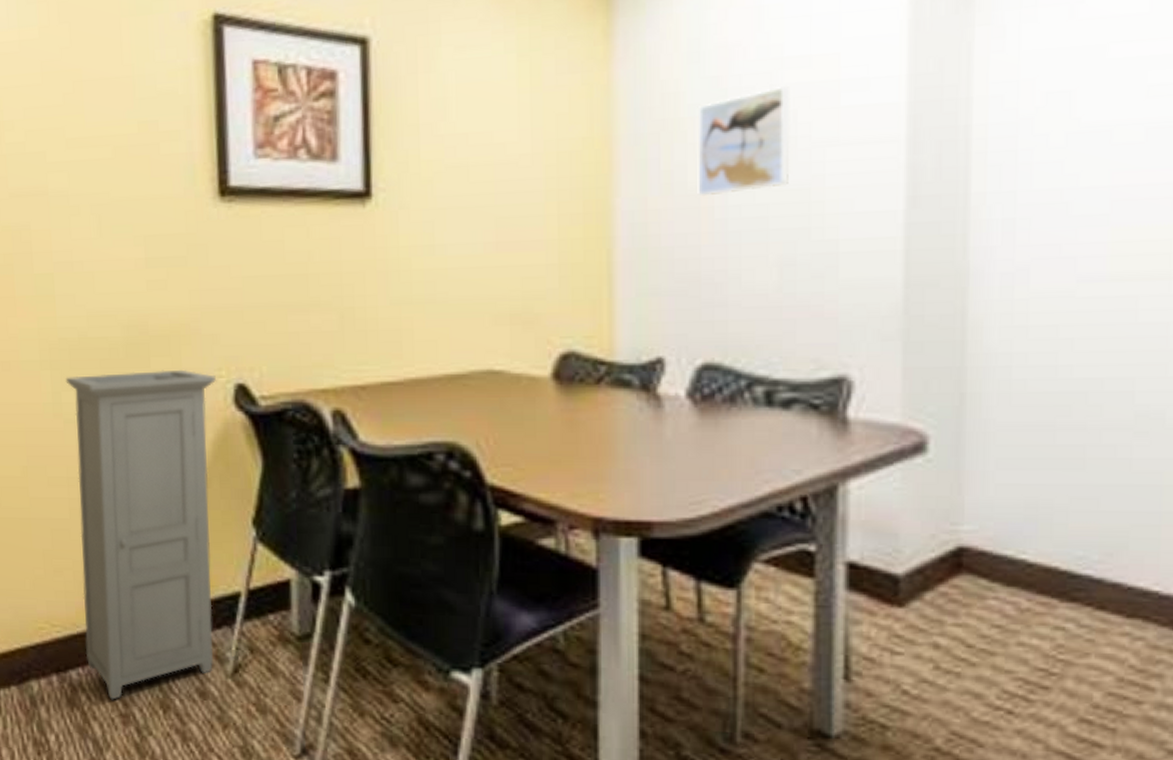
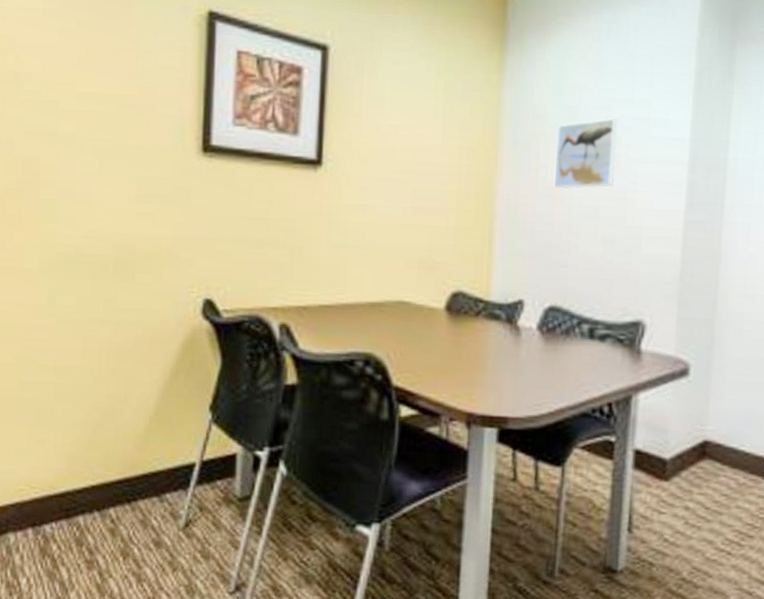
cabinet: present [65,369,217,700] -> none [59,284,189,549]

